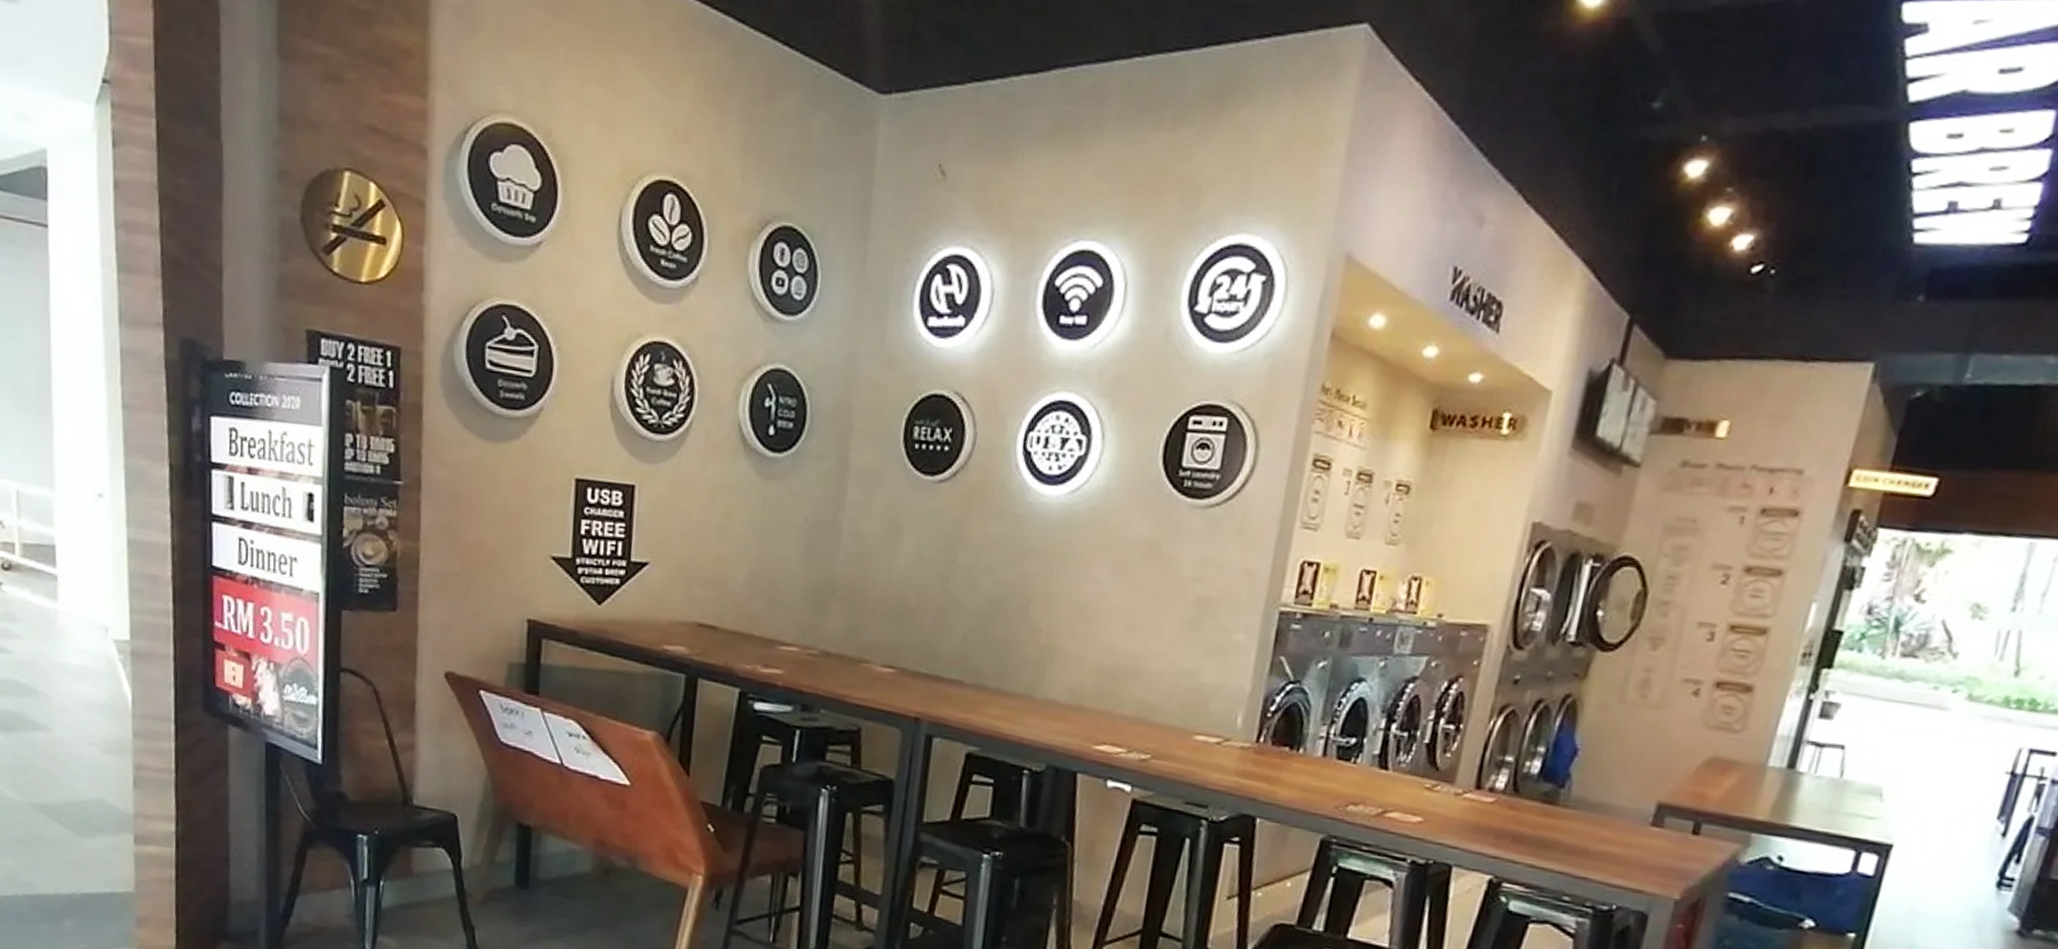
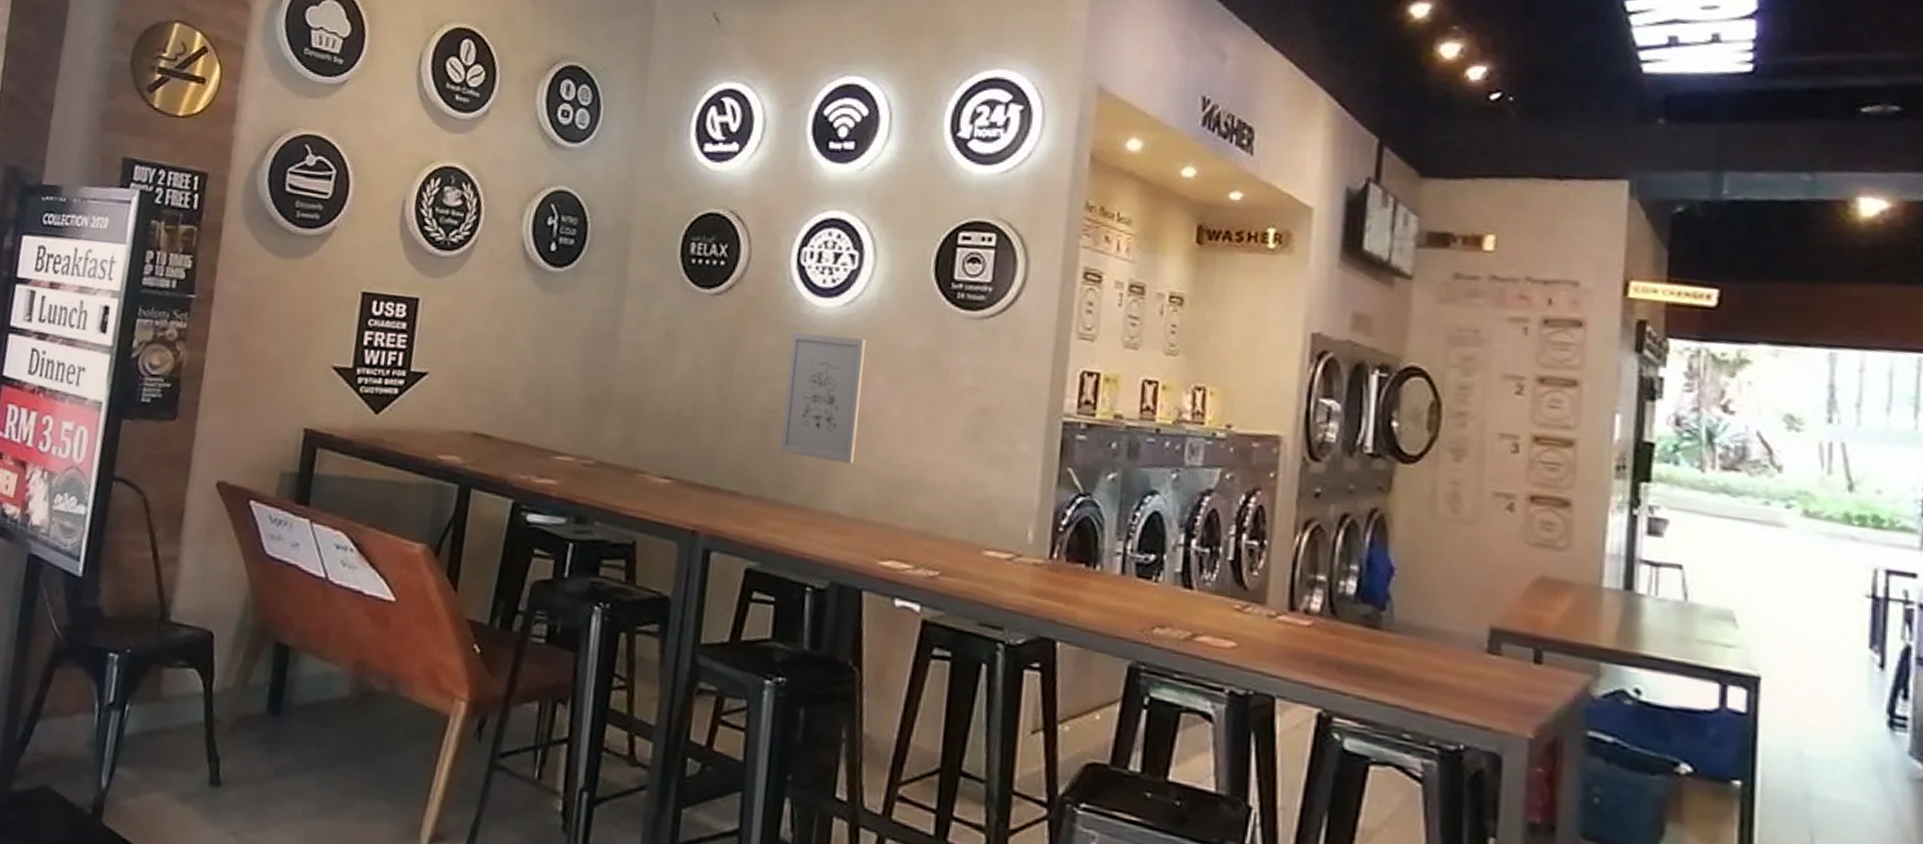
wall art: none [1001,521,1090,654] -> present [780,332,866,464]

